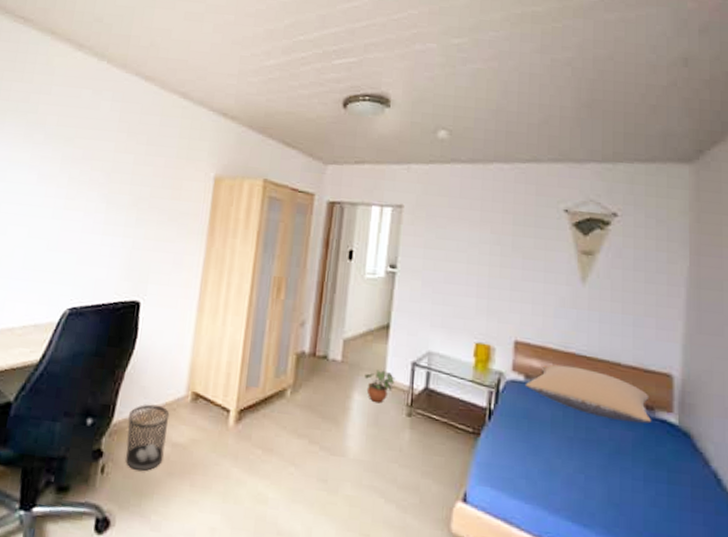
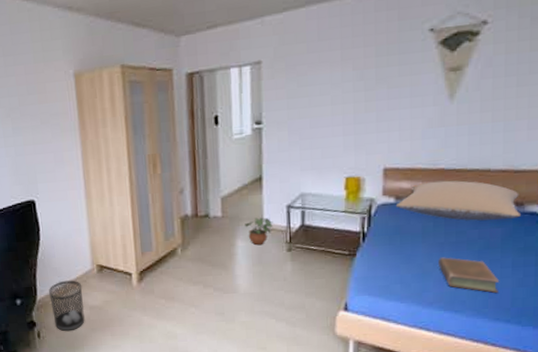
book: none [567,454,631,511] -> present [438,257,500,294]

